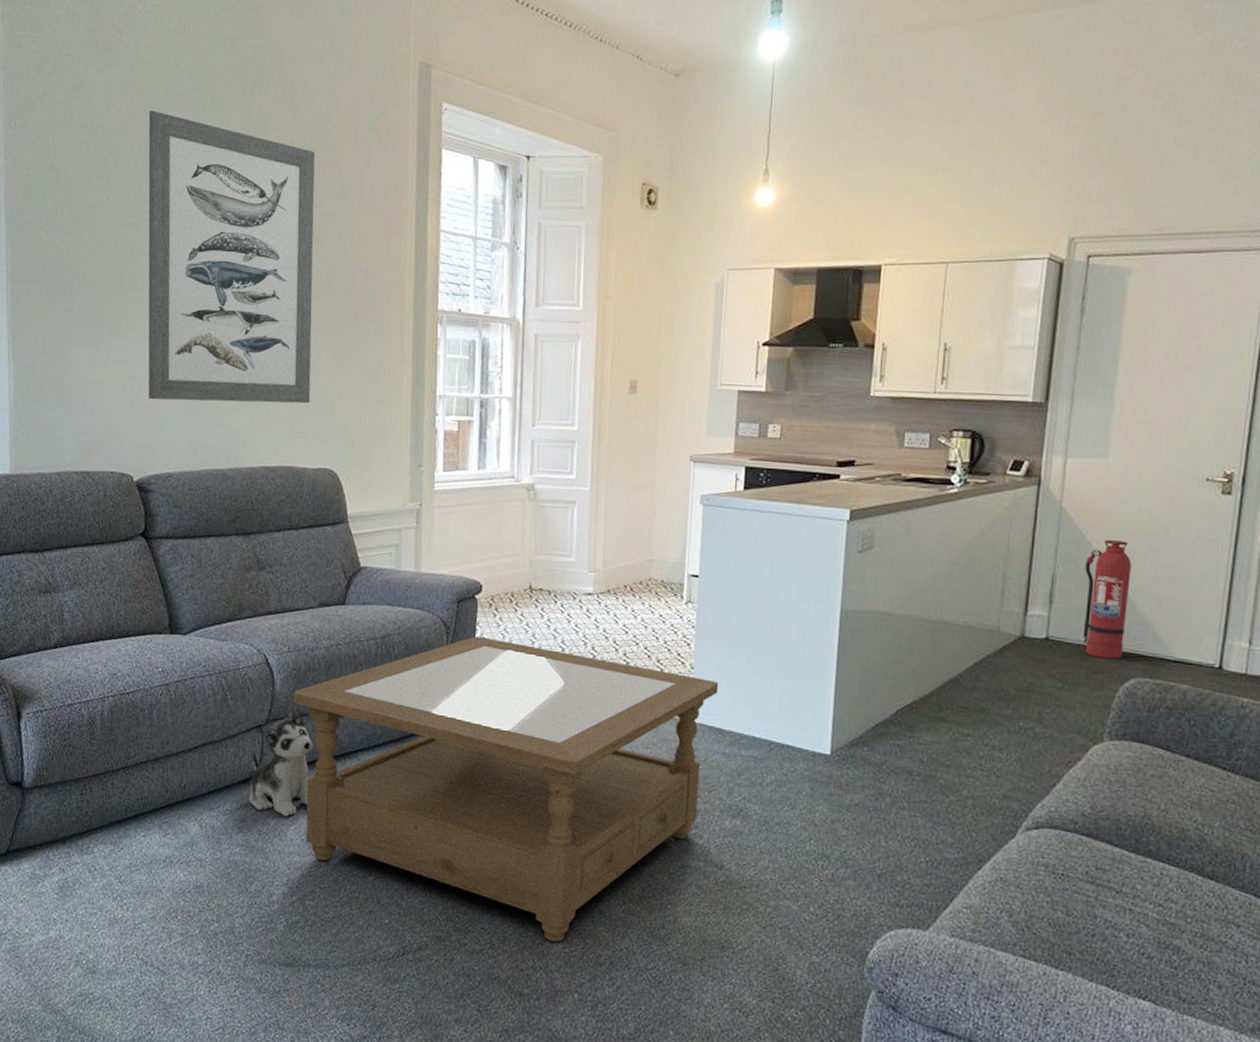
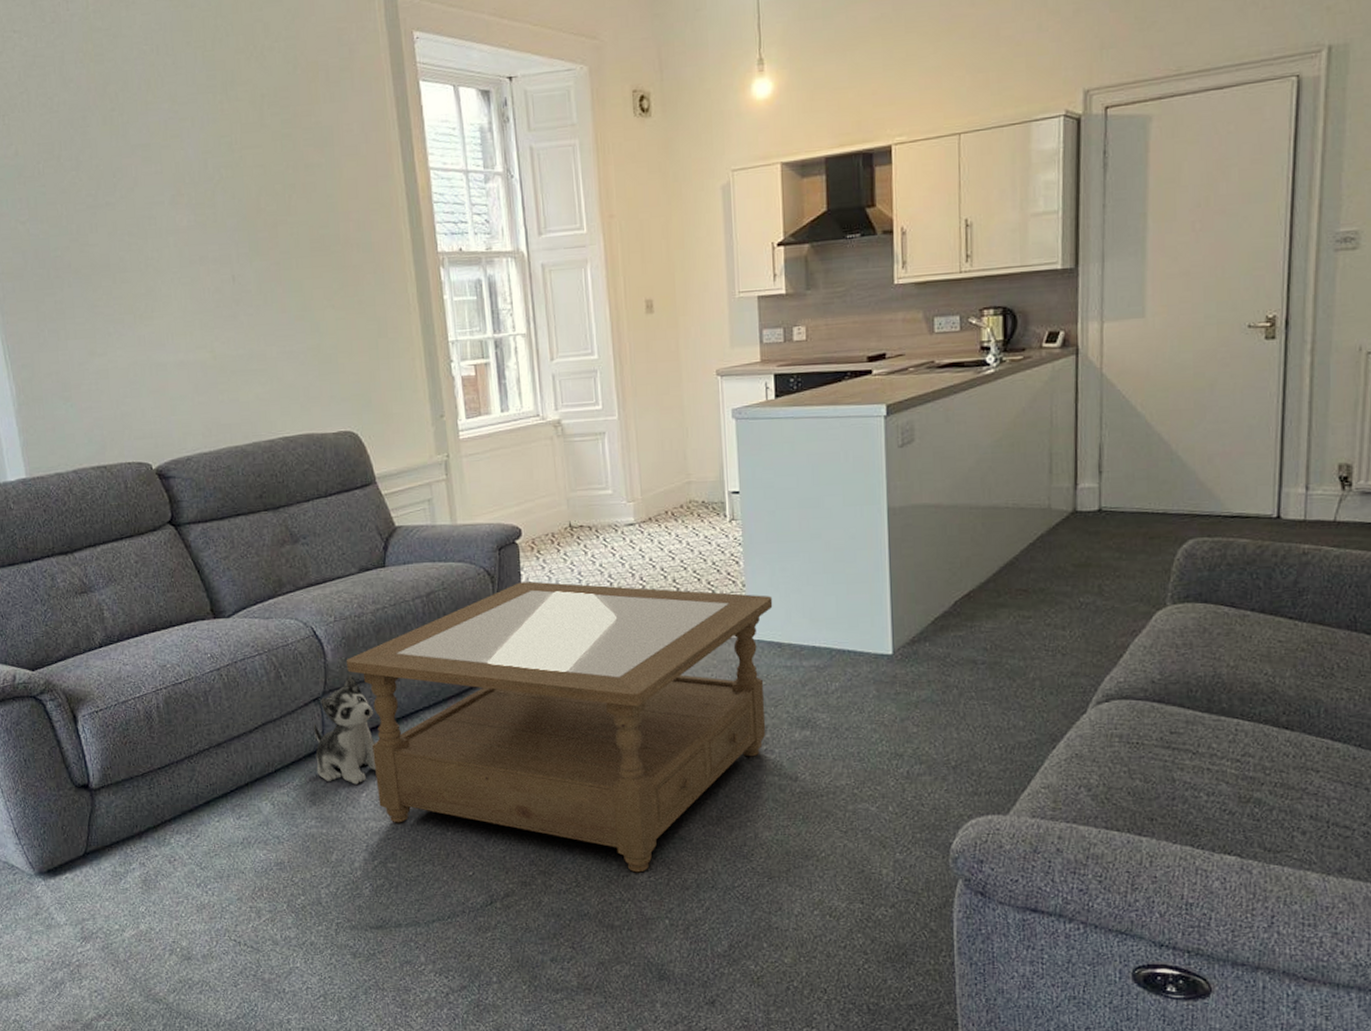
wall art: present [148,110,316,404] -> none [108,79,320,384]
fire extinguisher: present [1082,540,1132,659] -> none [1132,401,1180,523]

